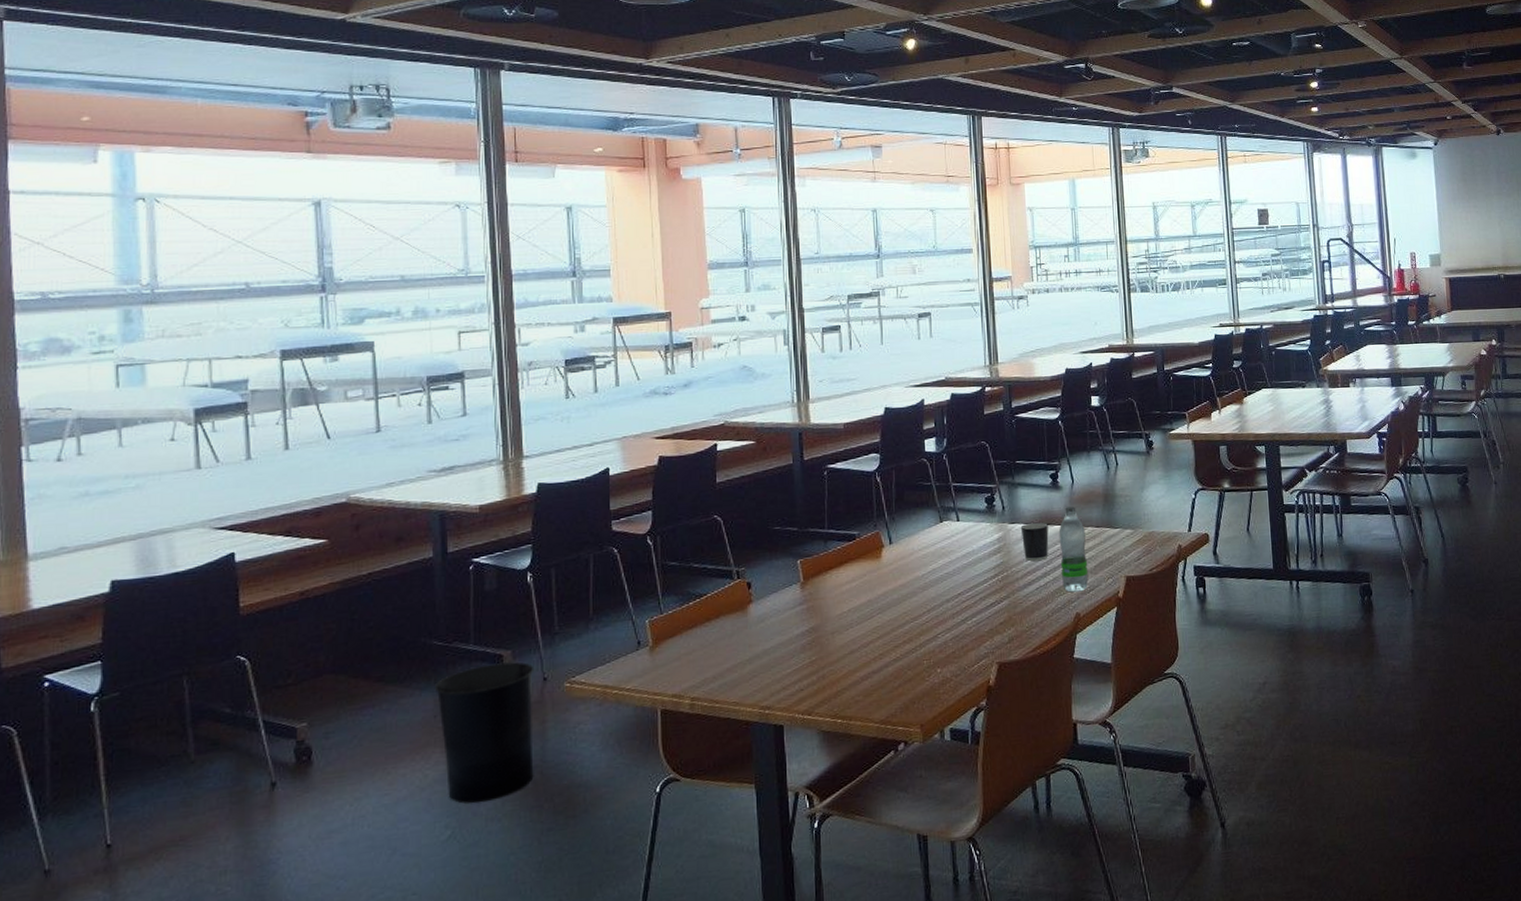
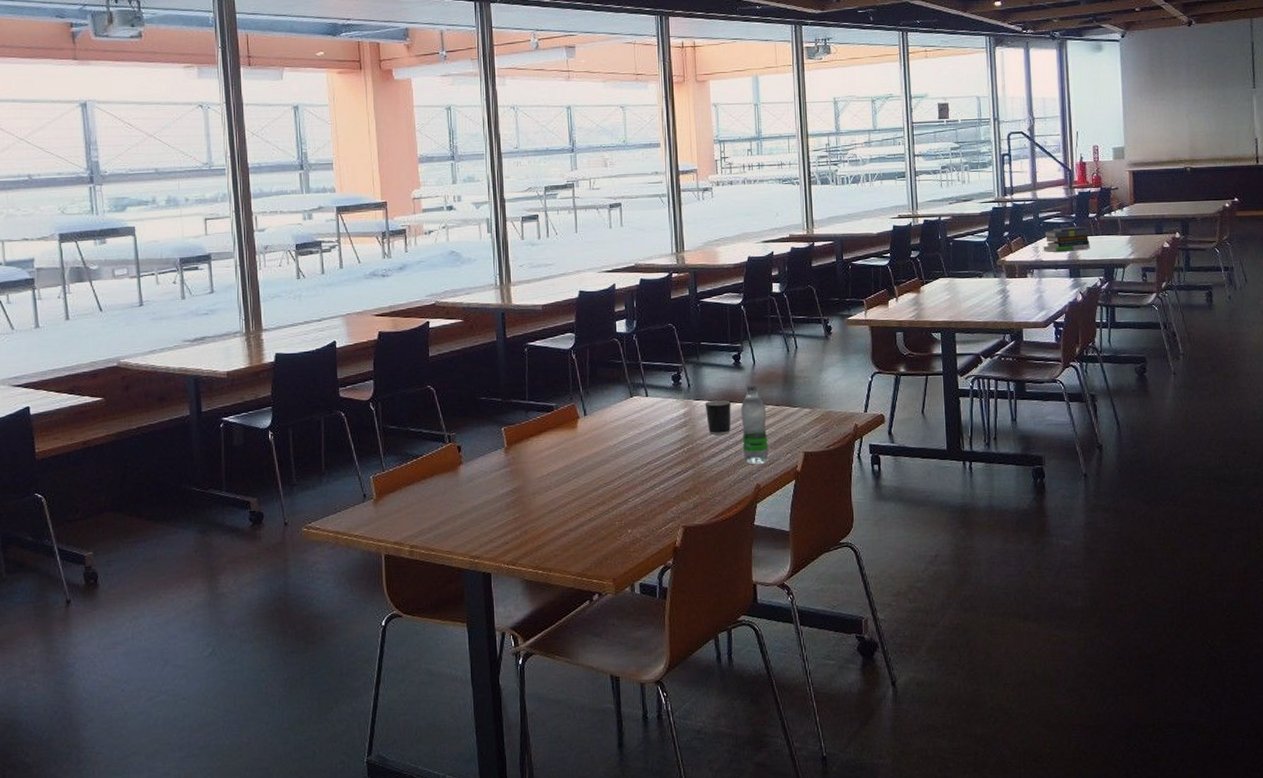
waste bin: present [434,662,535,803] -> none [194,508,279,626]
books: none [1364,334,1410,361] -> present [1043,226,1090,253]

